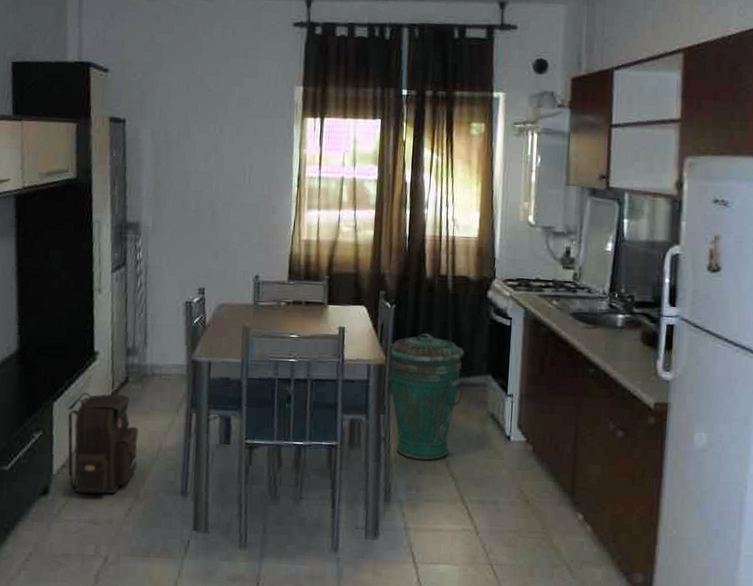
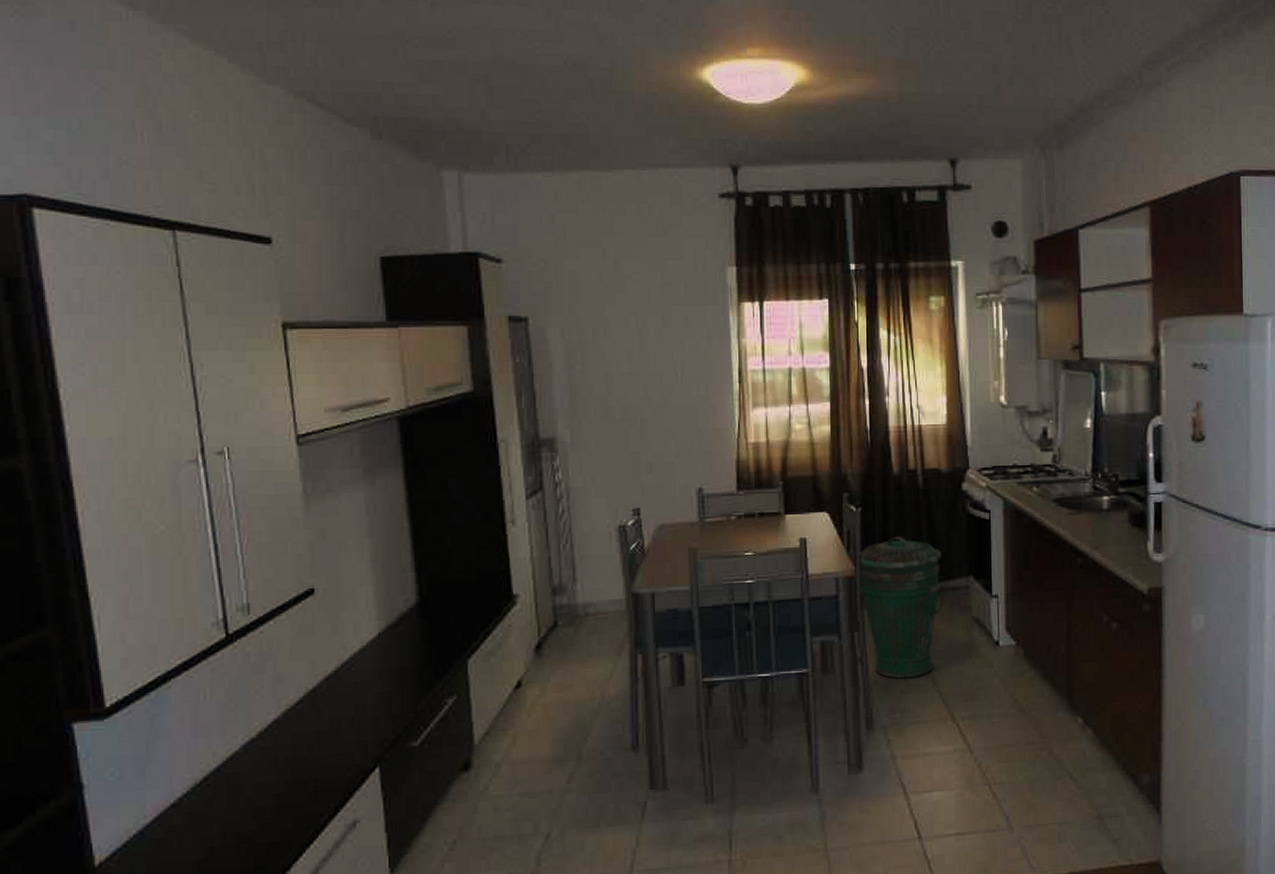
backpack: present [67,393,139,494] -> none [486,641,577,763]

